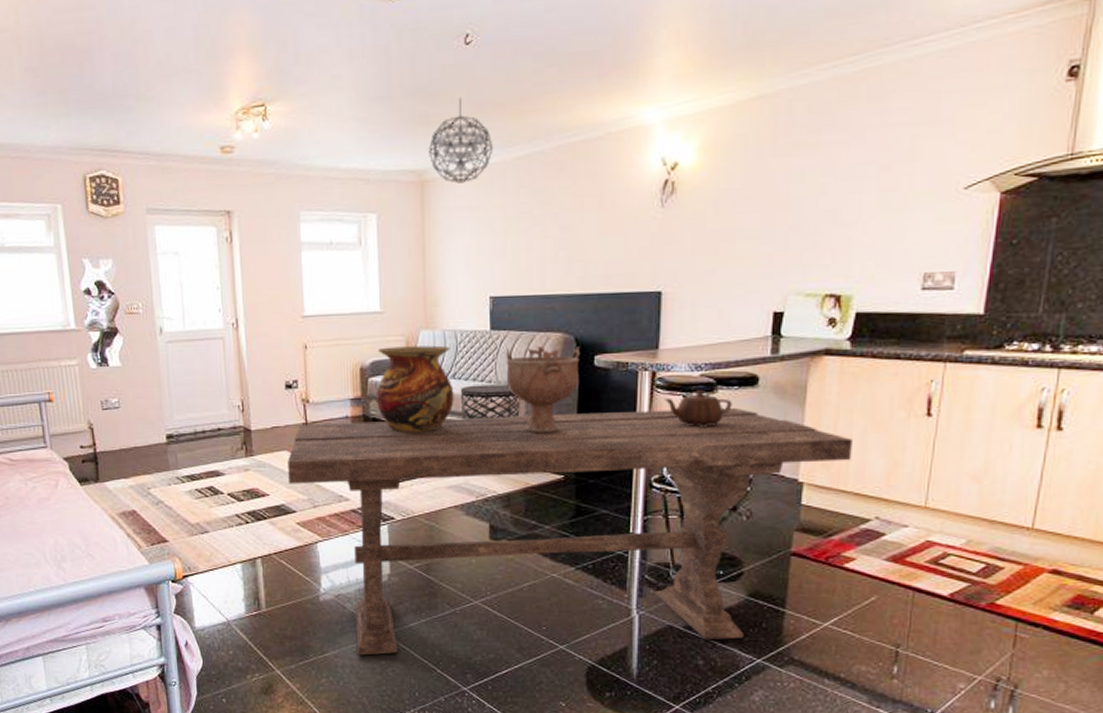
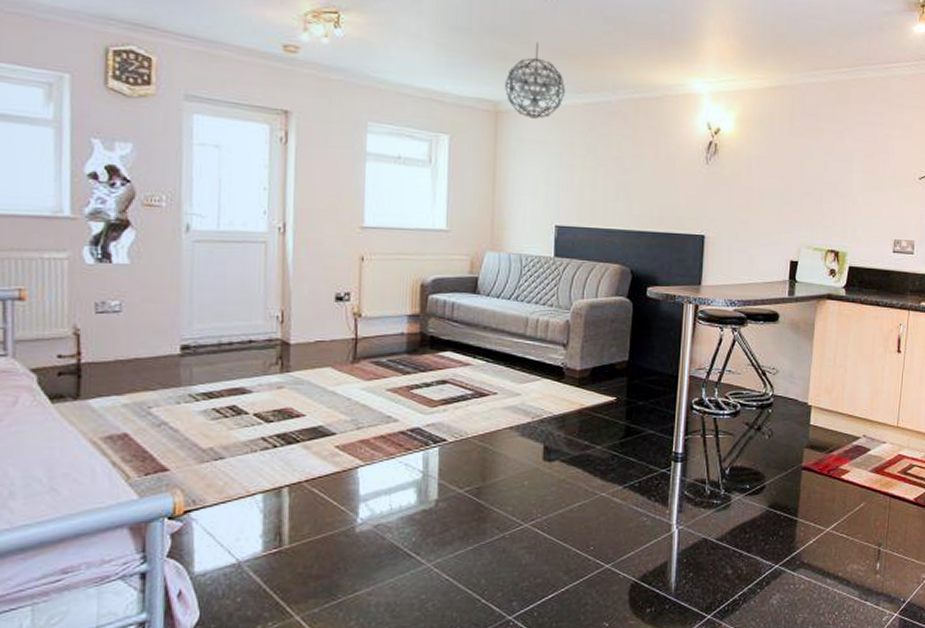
dining table: present [288,407,853,656] -> none [330,339,847,591]
vase: present [376,345,454,433] -> none [436,265,516,352]
side table: present [460,384,522,420] -> none [522,308,580,342]
decorative bowl: present [505,346,580,434] -> none [567,274,635,357]
teapot: present [664,390,733,427] -> none [704,323,759,355]

